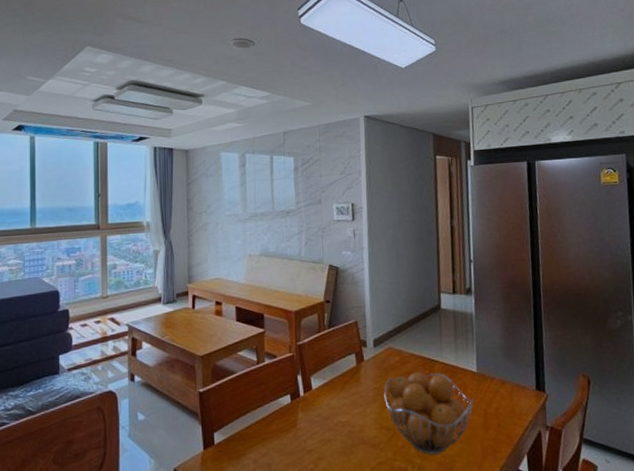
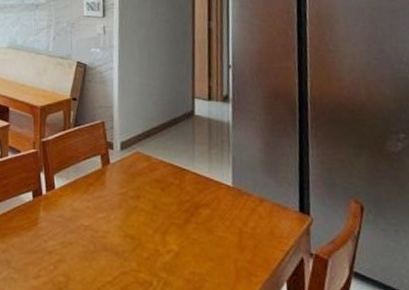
fruit basket: present [384,372,473,455] -> none [130,180,227,271]

